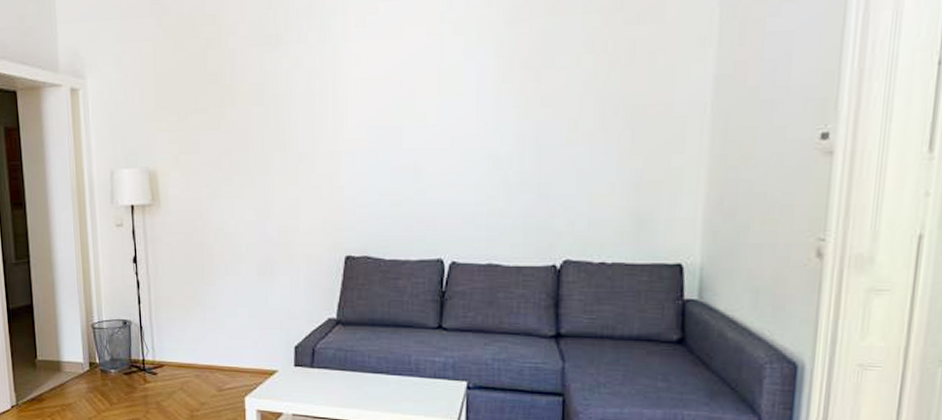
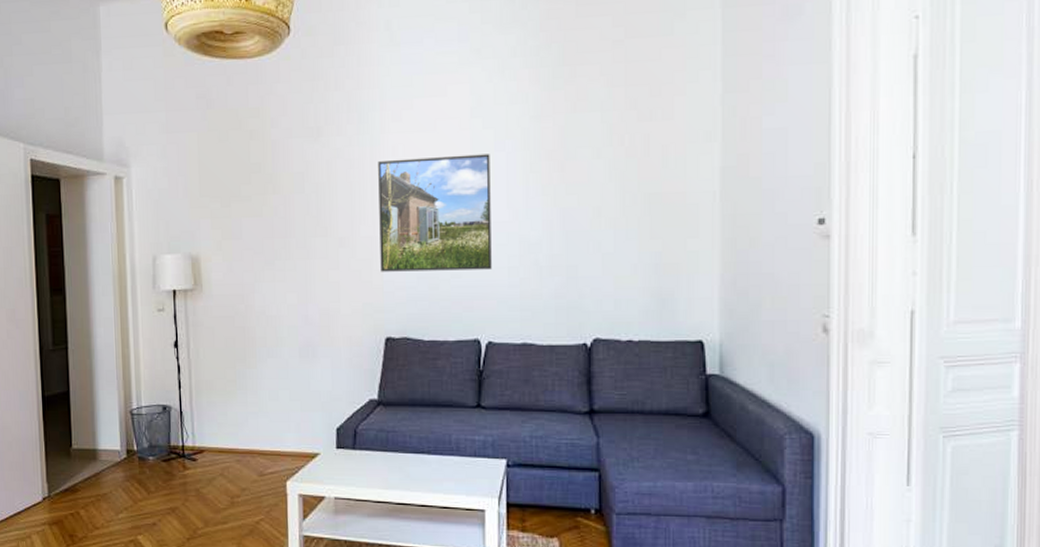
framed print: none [340,62,460,188] -> present [378,154,492,272]

